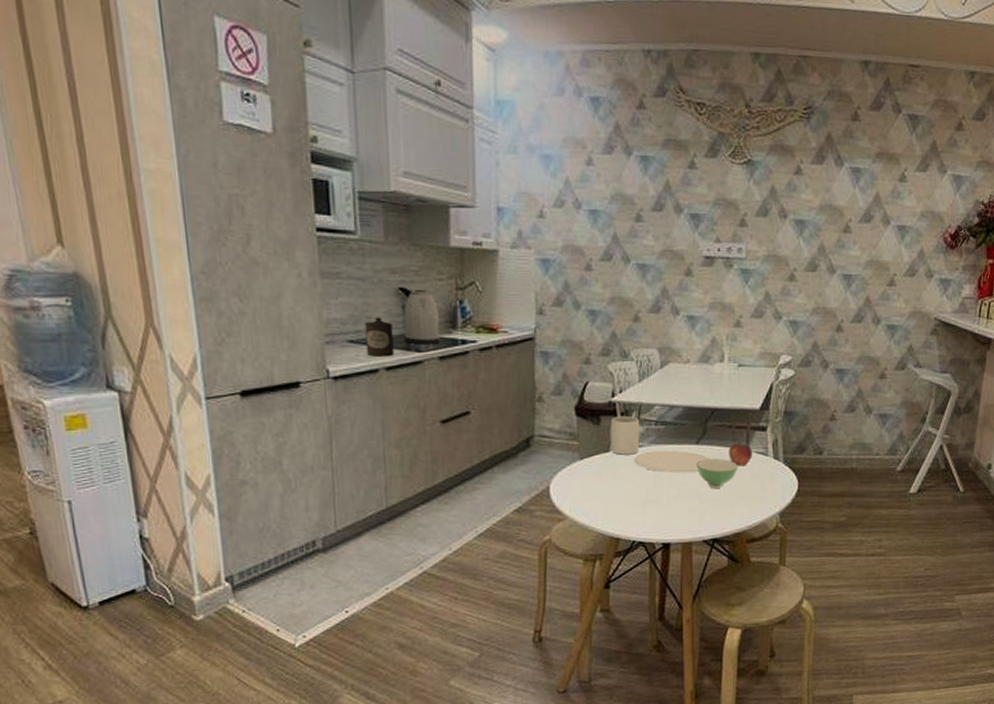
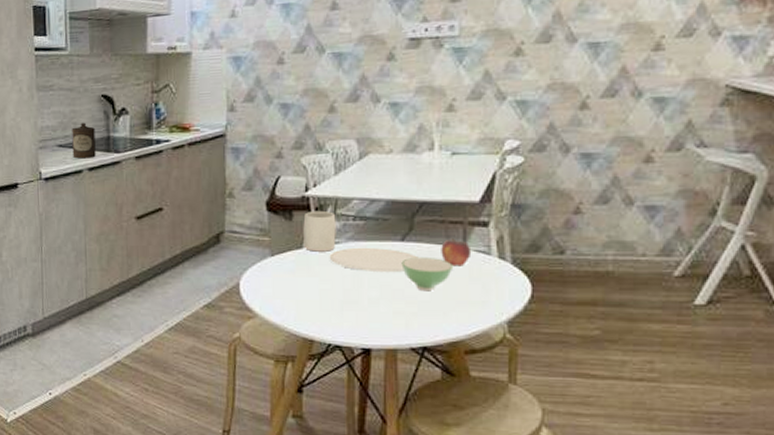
kettle: present [403,290,440,345] -> none [105,95,136,146]

